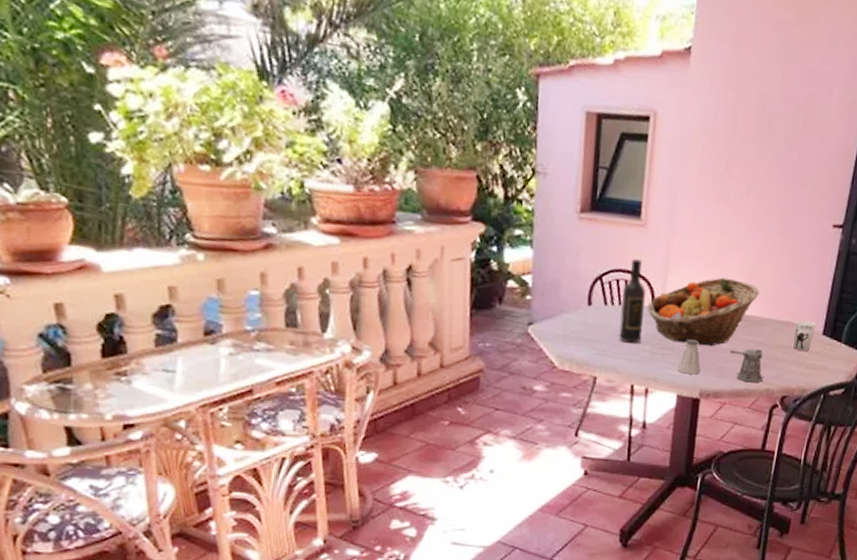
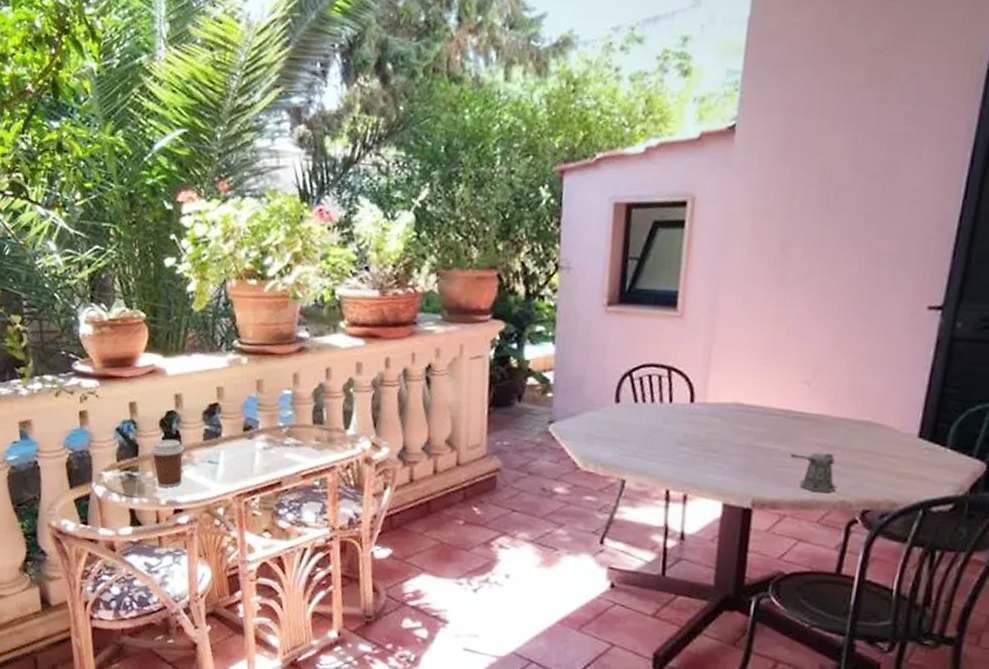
coffee cup: none [86,345,132,401] -> present [150,439,185,488]
wine bottle: present [619,259,646,343] -> none [651,353,683,444]
fruit basket: present [646,277,760,347] -> none [684,371,829,450]
saltshaker: present [678,339,701,375] -> none [723,441,753,481]
cup: present [793,320,817,351] -> none [876,419,909,457]

